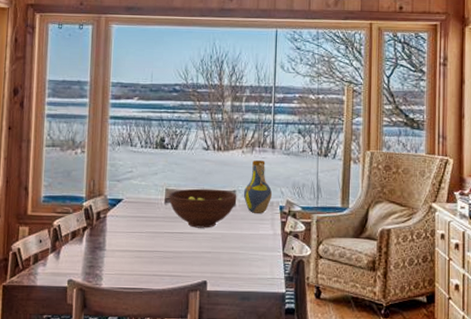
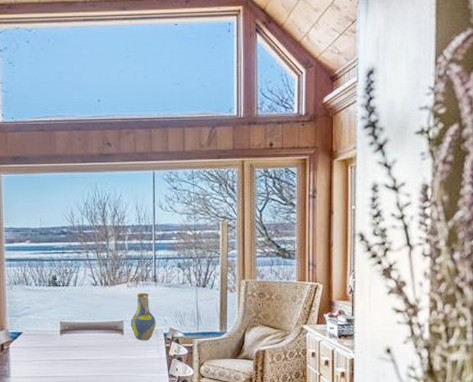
fruit bowl: present [168,188,237,228] -> none [63,320,125,355]

